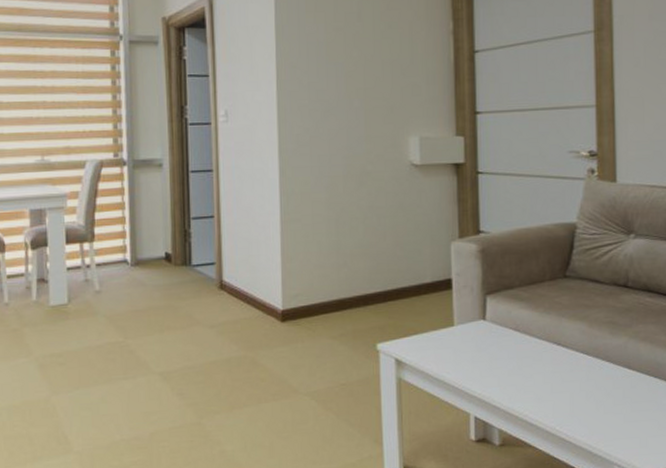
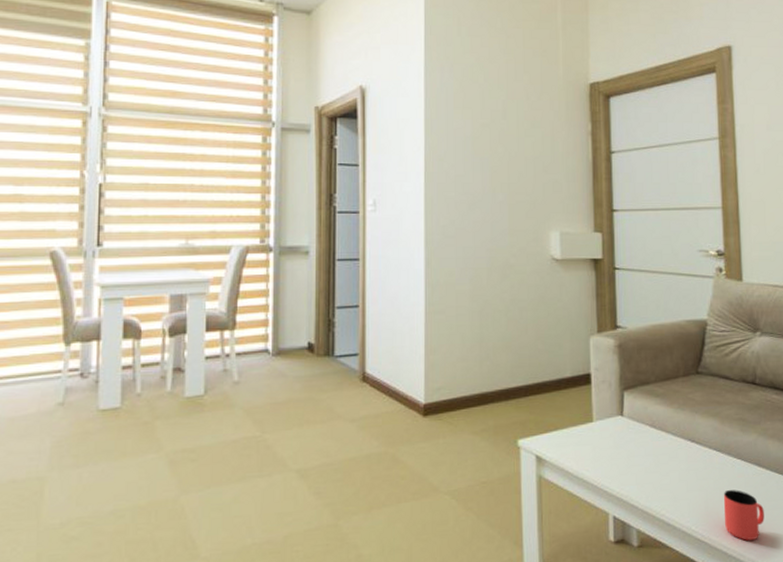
cup: none [590,391,633,441] -> present [723,490,764,541]

